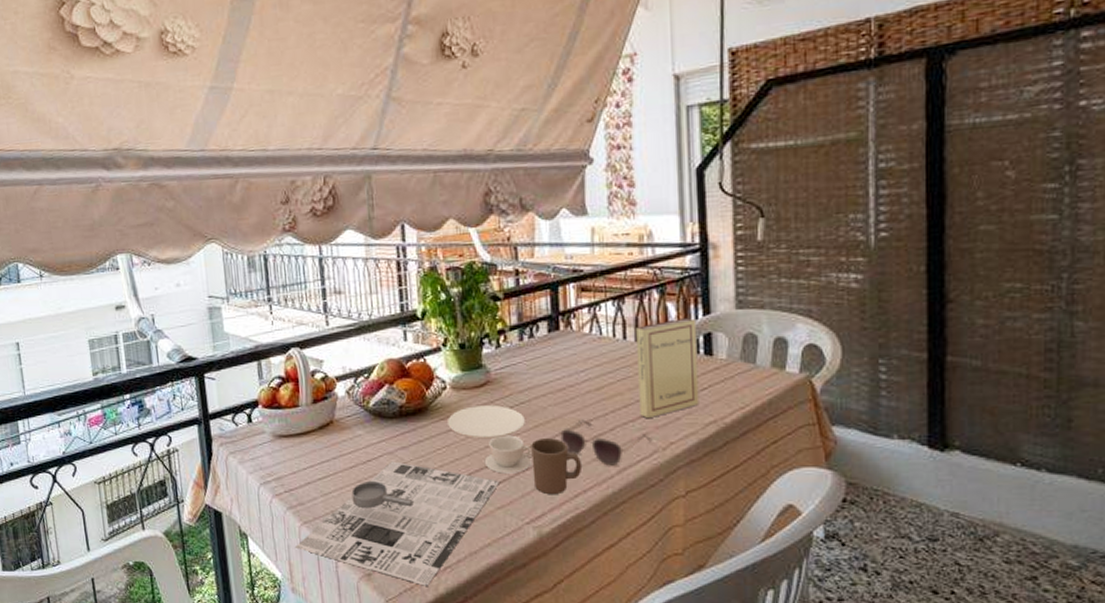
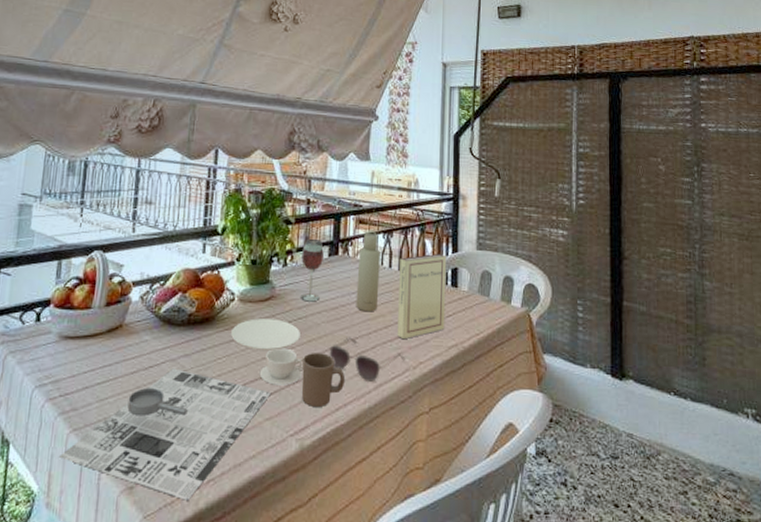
wineglass: none [516,315,543,385] -> present [301,239,324,302]
bottle: none [584,297,614,391] -> present [356,230,381,312]

